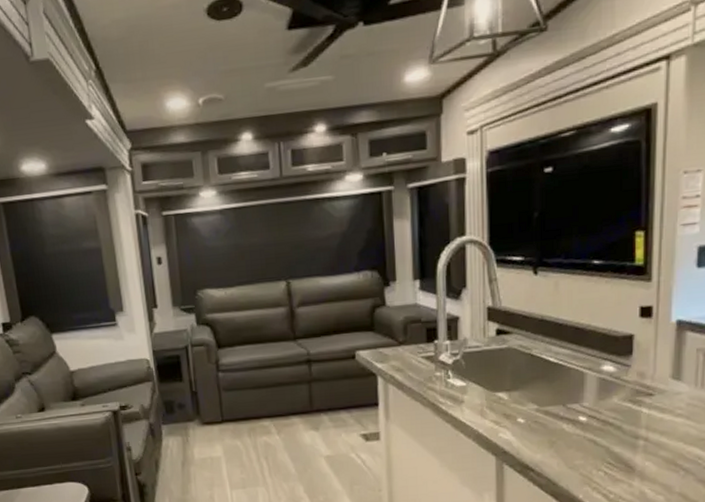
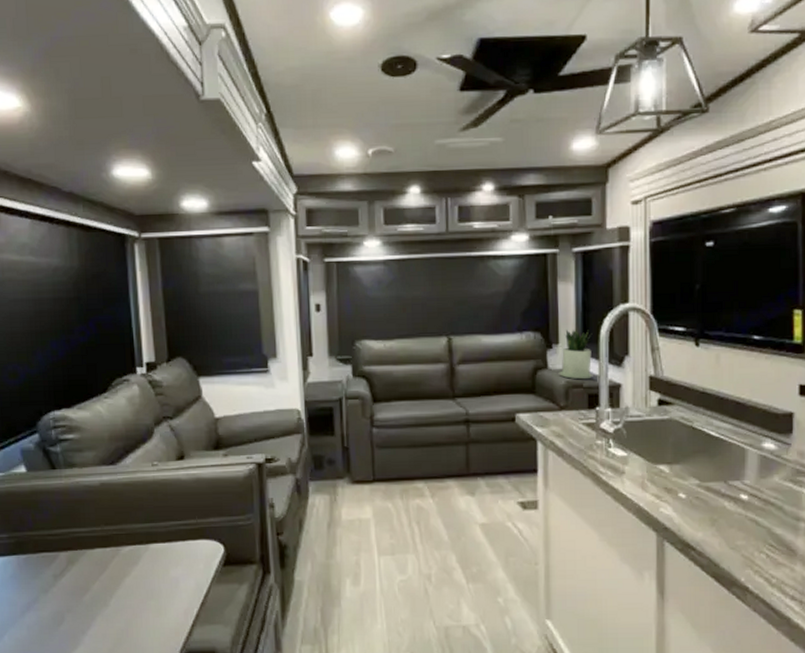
planter: none [396,265,431,315] -> present [558,329,593,380]

